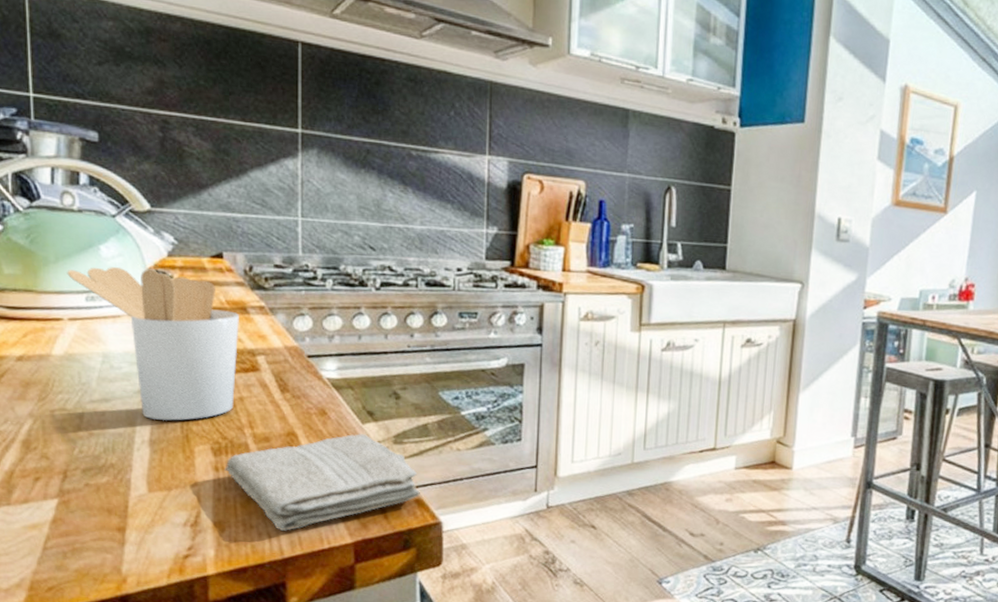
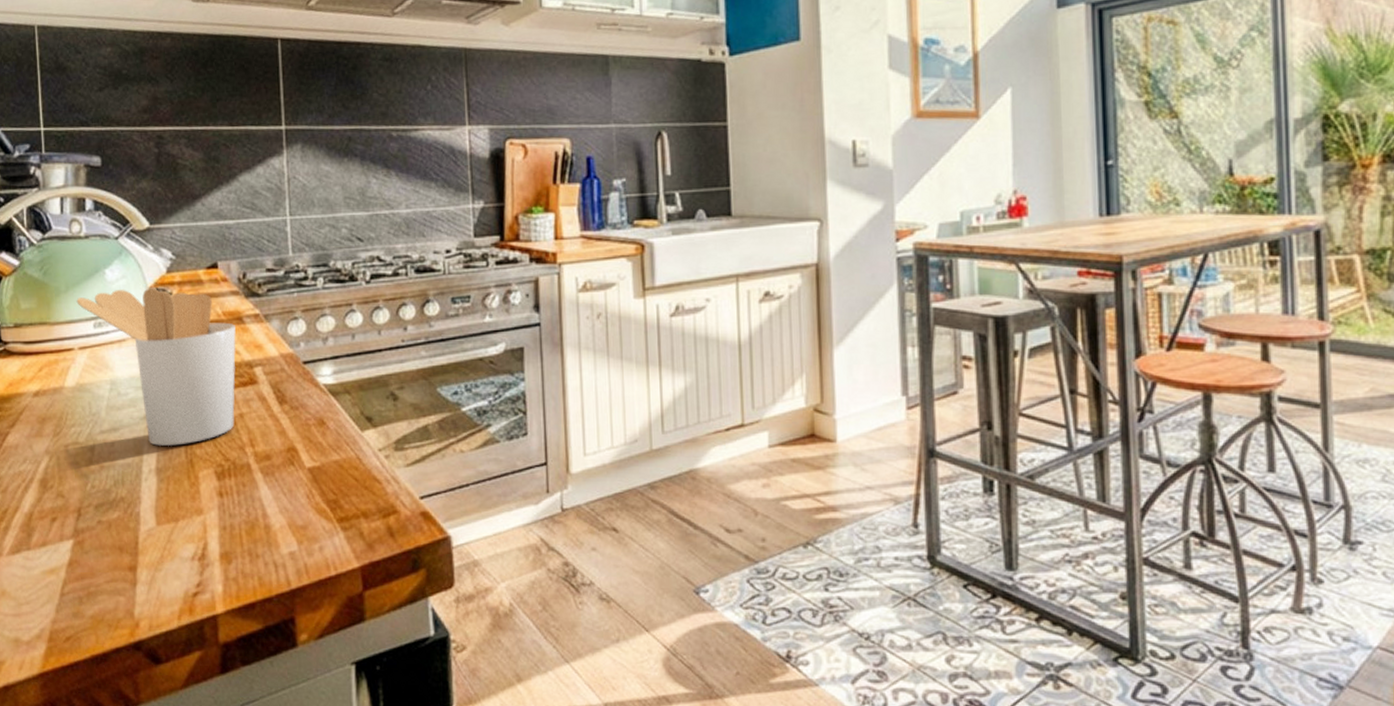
washcloth: present [225,434,420,531] -> none [229,443,426,558]

